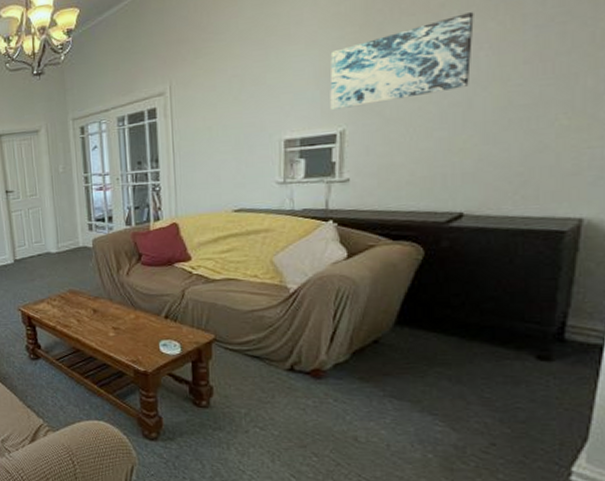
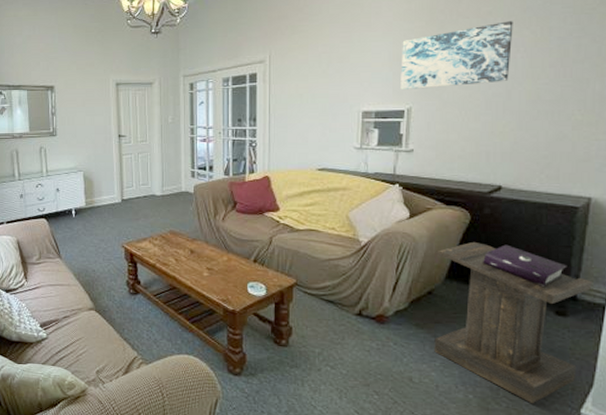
lectern: none [382,280,585,463] -> present [434,241,592,404]

